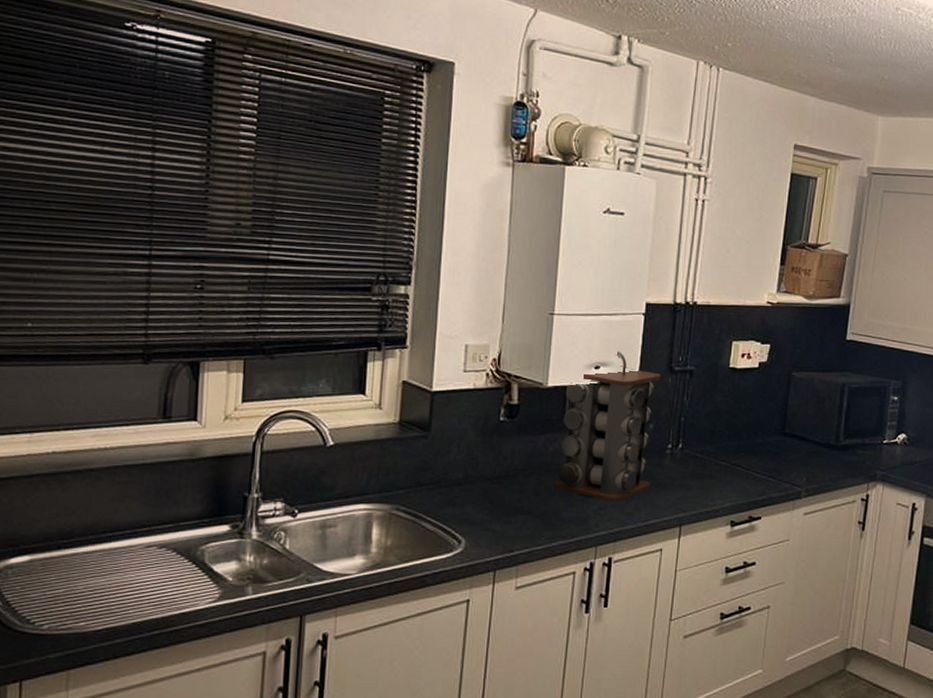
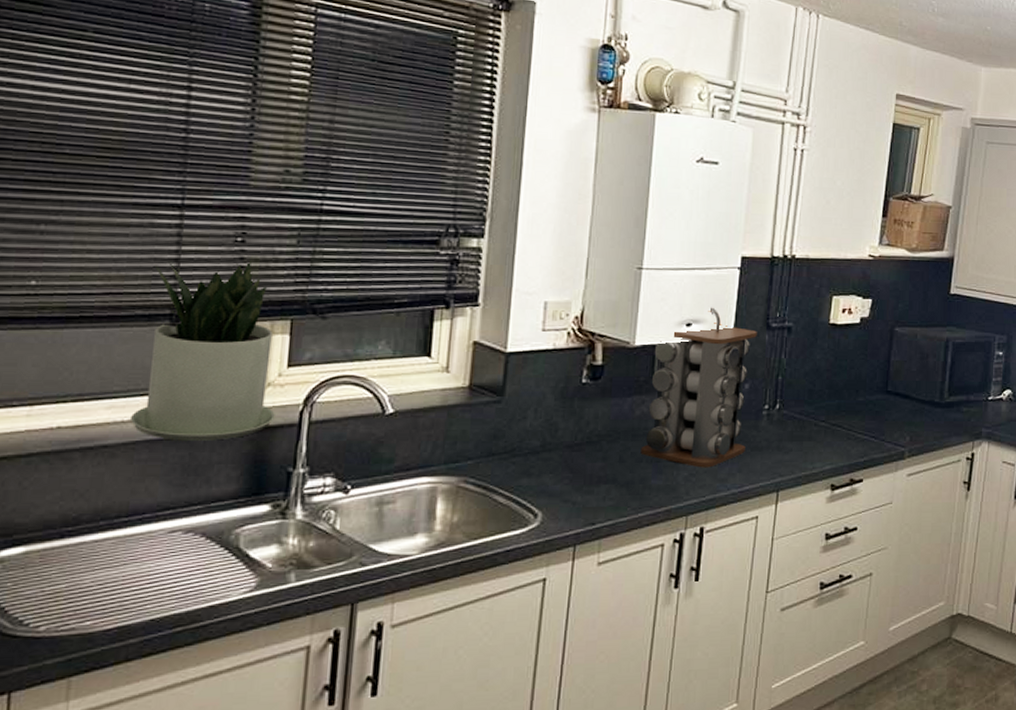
planter: none [112,306,232,467] -> present [131,261,275,441]

